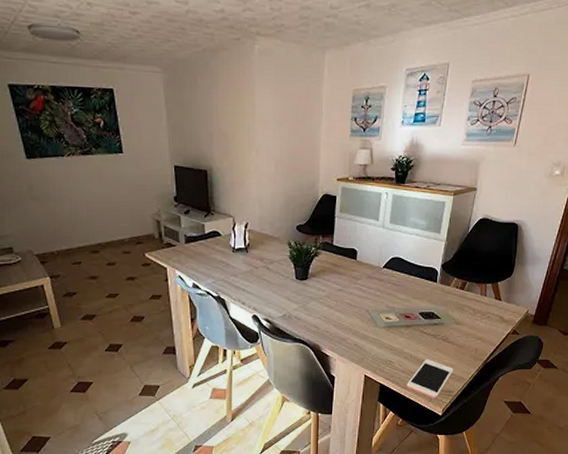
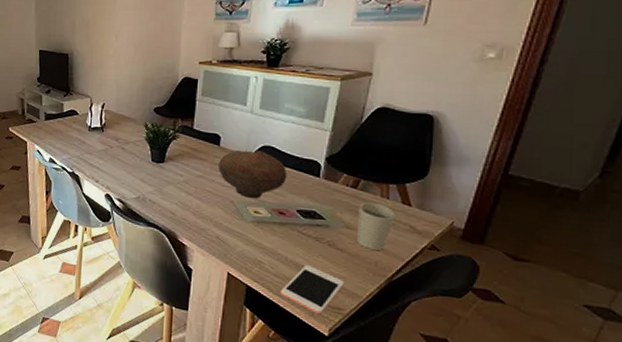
bowl: none [356,261,412,307] -> present [218,149,288,199]
cup: none [463,300,490,340] -> present [357,202,395,251]

